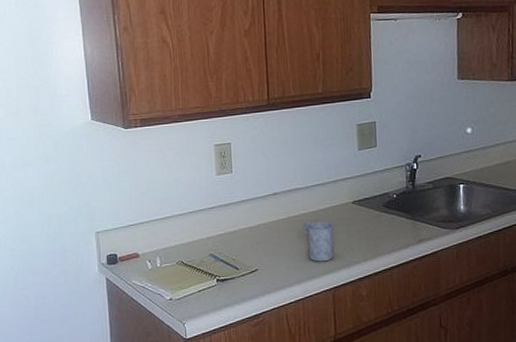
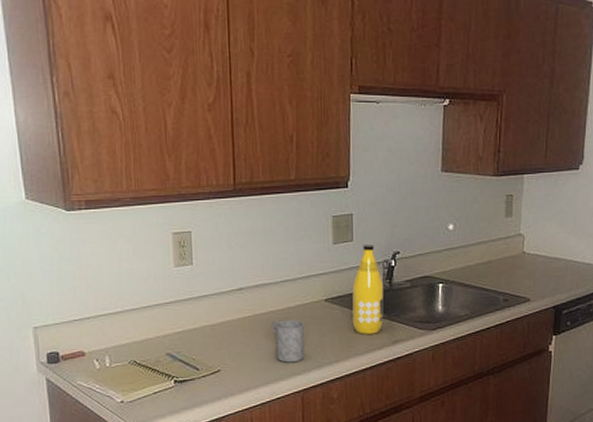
bottle: none [377,149,408,234] -> present [352,244,384,334]

